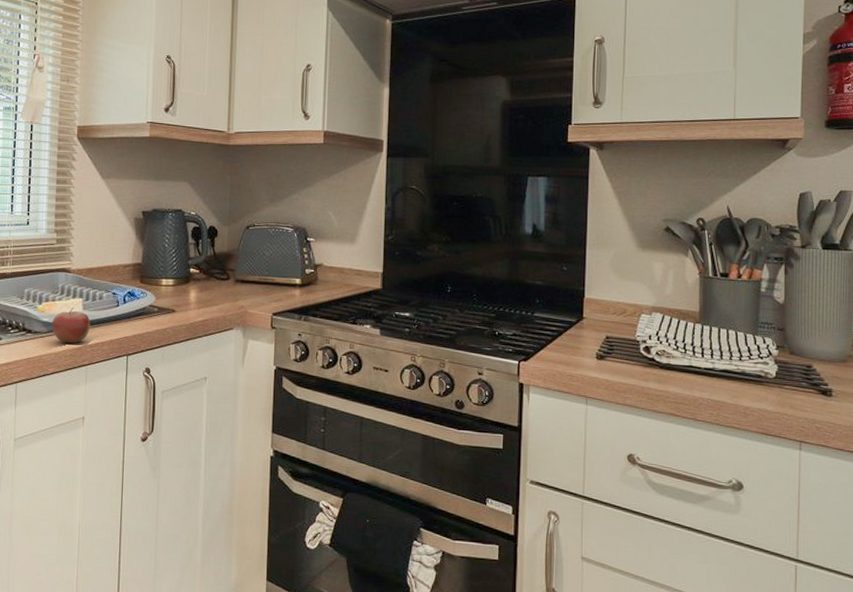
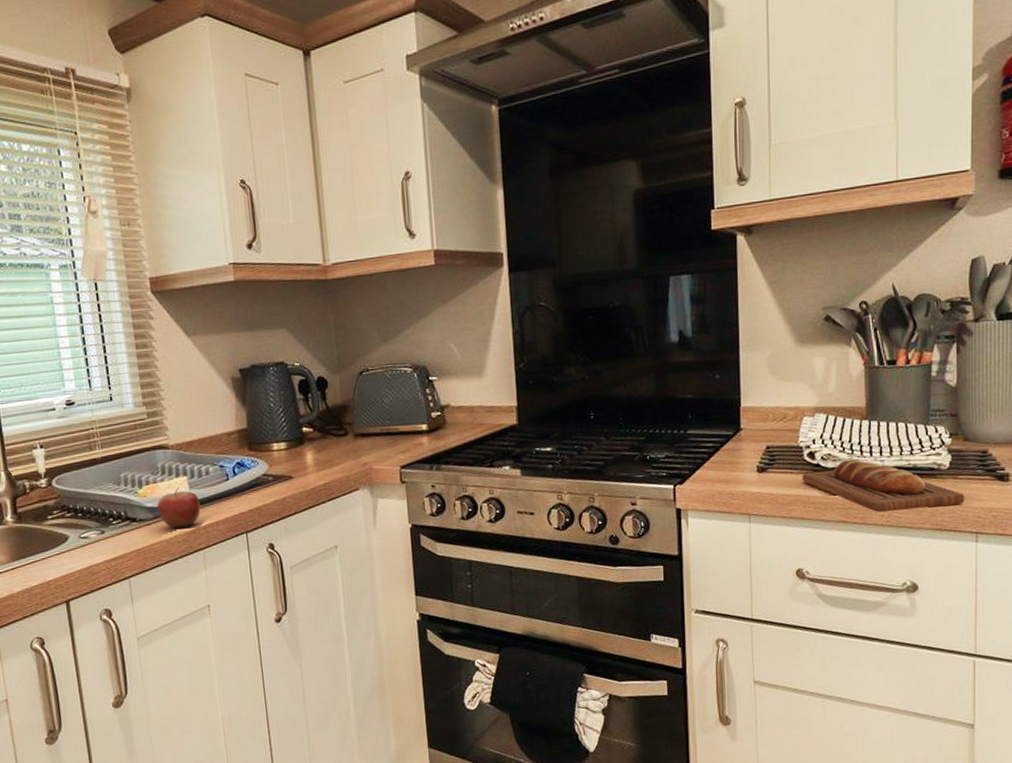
bread loaf: none [637,358,790,413] -> present [802,459,965,513]

